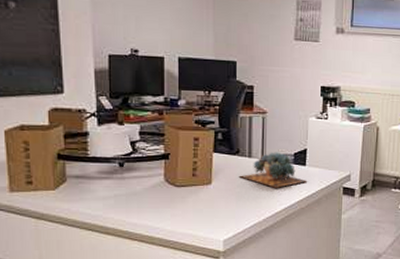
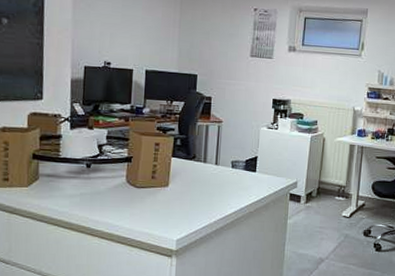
succulent plant: present [238,152,308,188] -> none [193,158,257,192]

